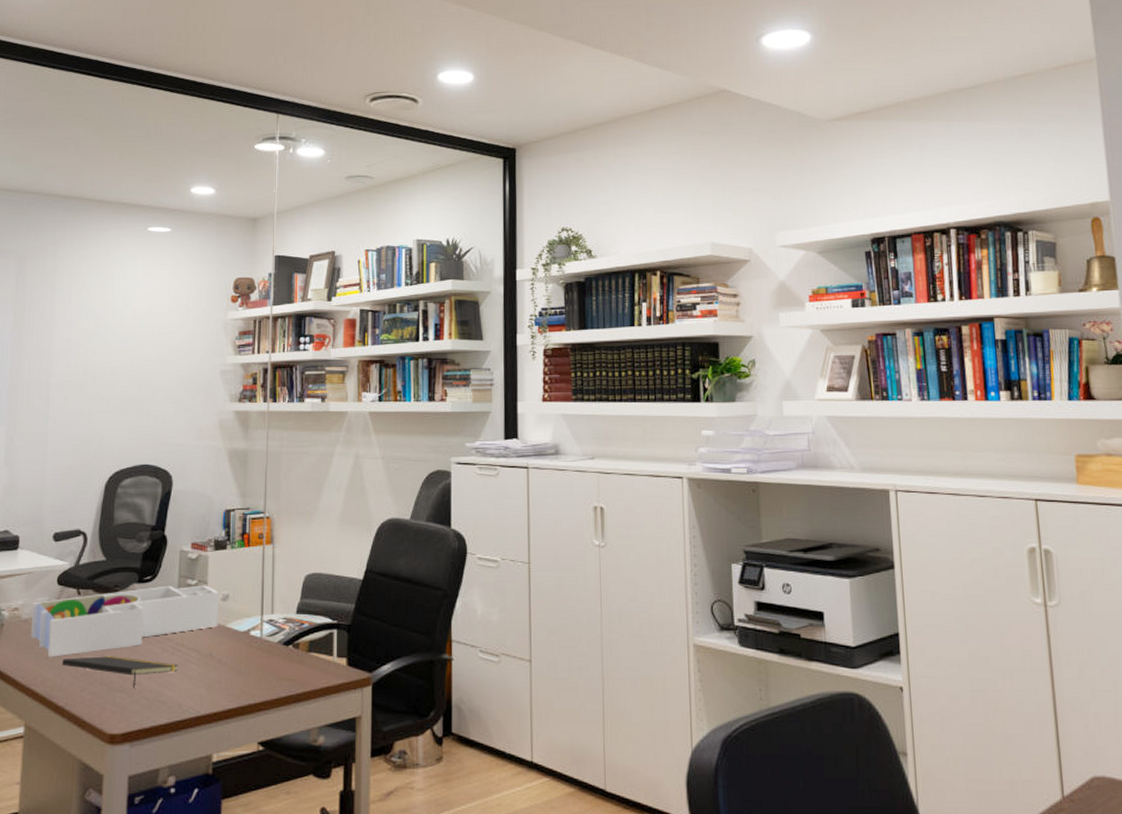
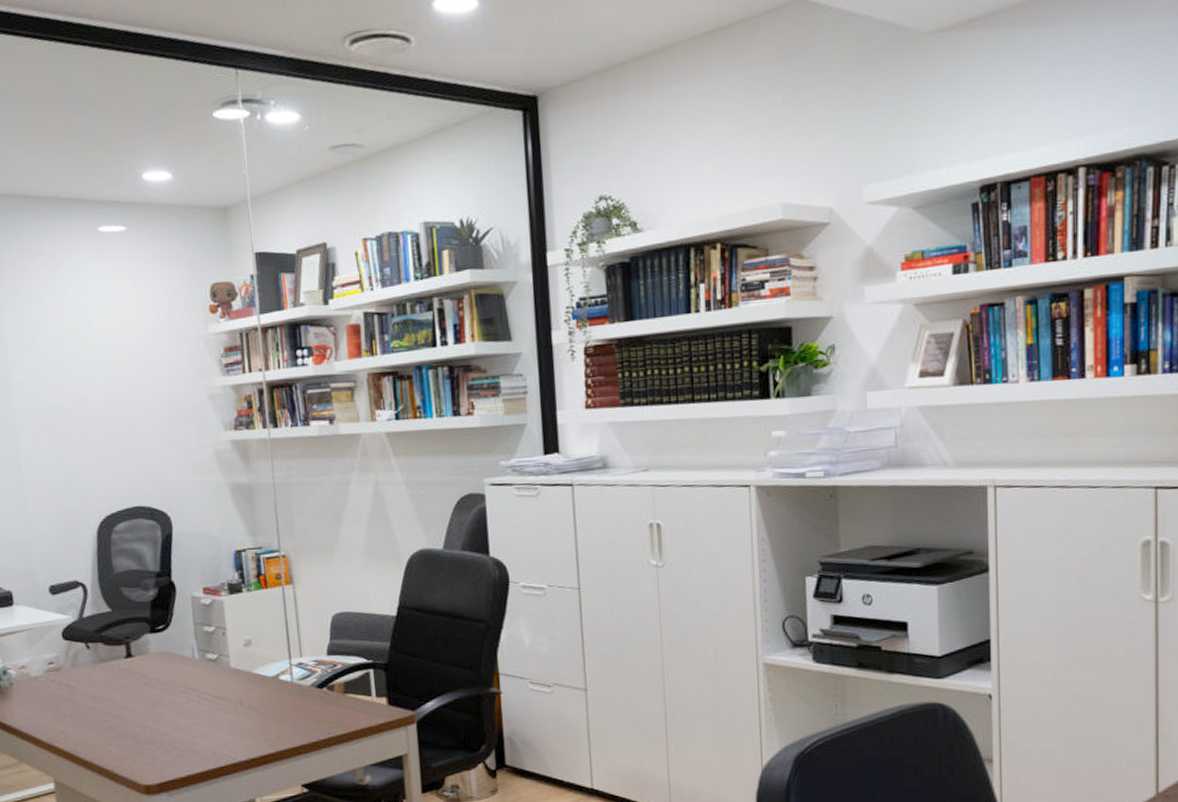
desk organizer: present [30,585,219,657] -> none [40,631,244,714]
notepad: present [61,656,178,689] -> none [81,708,207,740]

